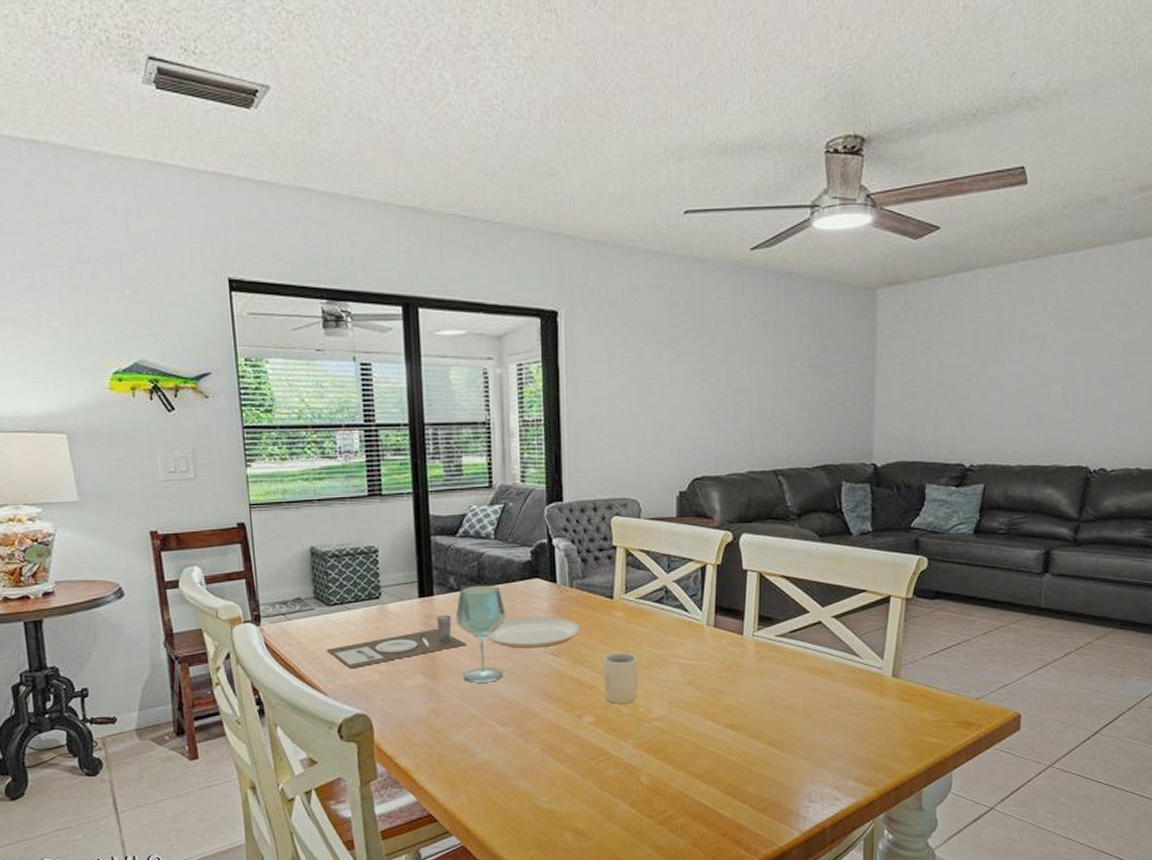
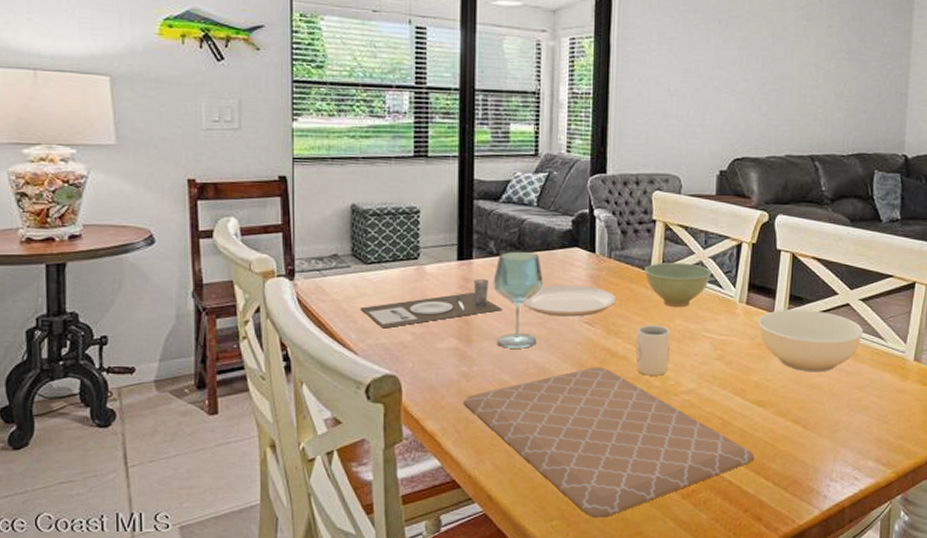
placemat: none [435,697,730,846] -> present [464,367,755,518]
bowl: none [607,588,676,633] -> present [644,263,711,307]
bowl: none [727,629,838,693] -> present [758,309,864,372]

